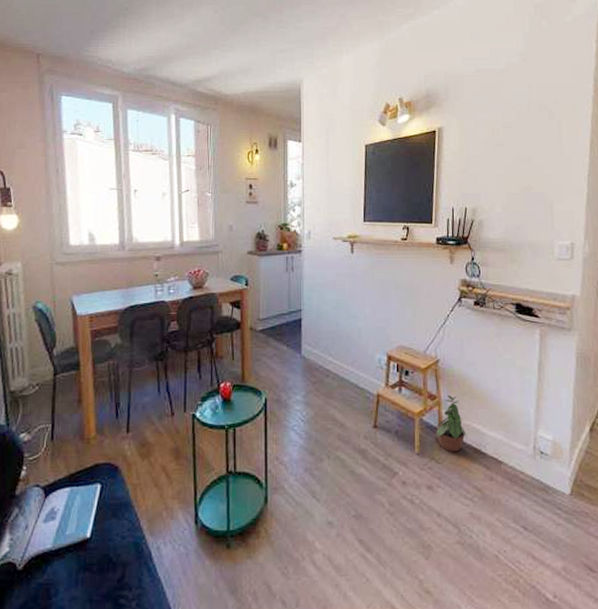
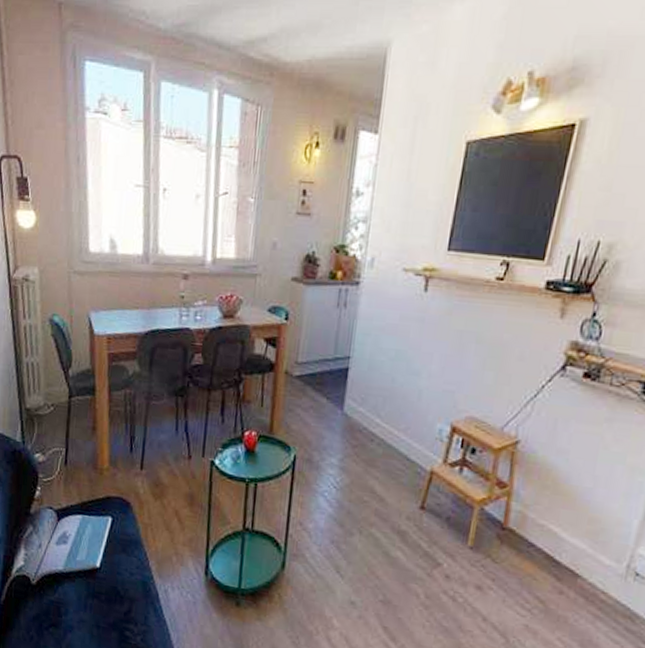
potted plant: present [435,394,467,452] -> none [497,484,539,554]

